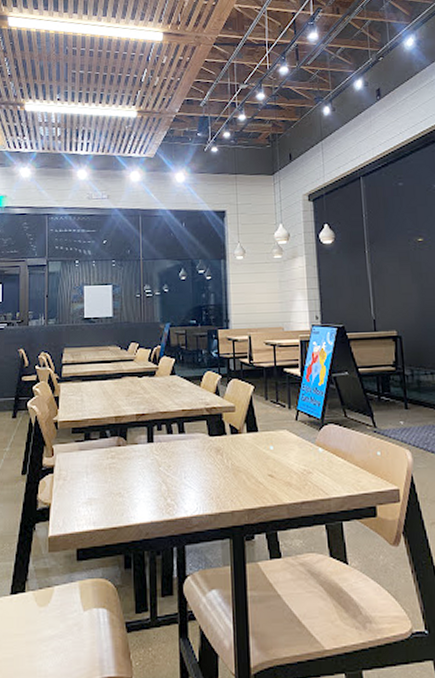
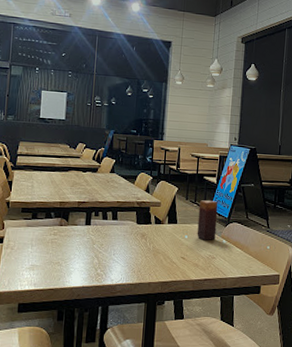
candle: none [282,397,309,450] -> present [197,199,218,240]

